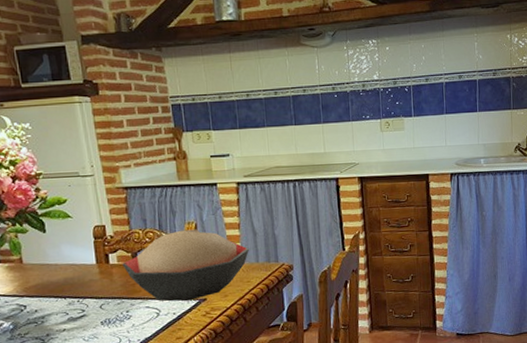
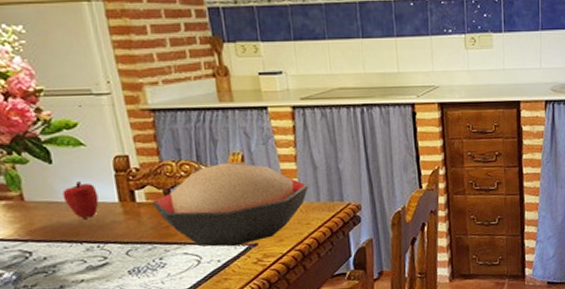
apple: none [52,247,81,278] -> present [62,181,99,219]

